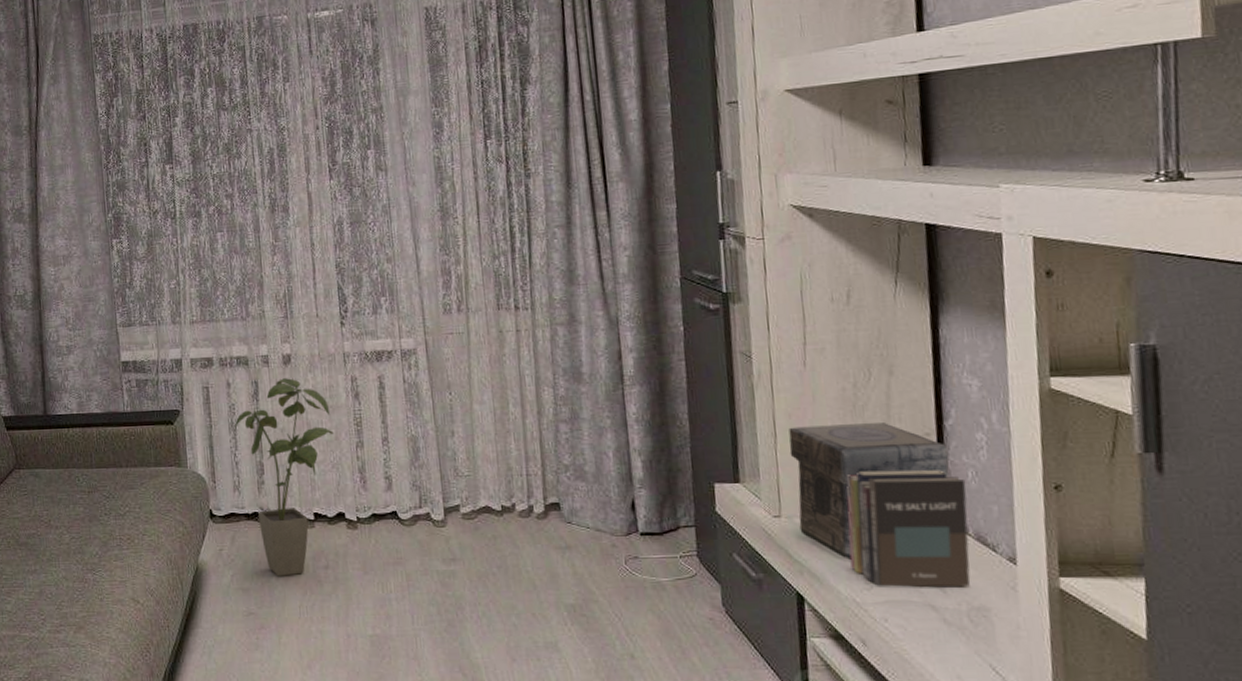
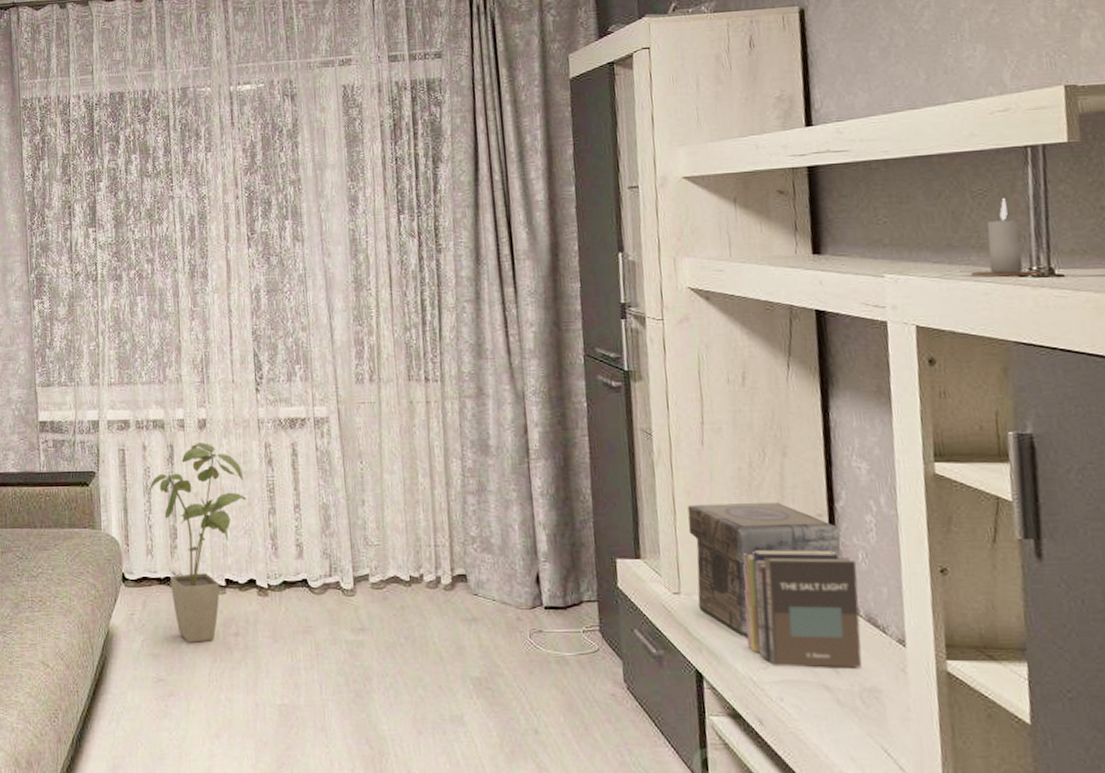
candle: none [1093,100,1171,183] -> present [971,199,1043,277]

